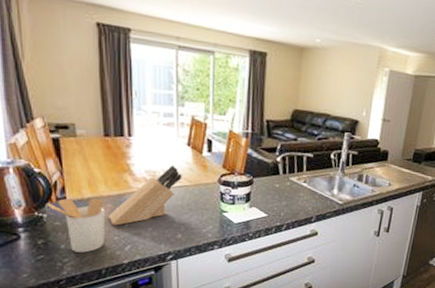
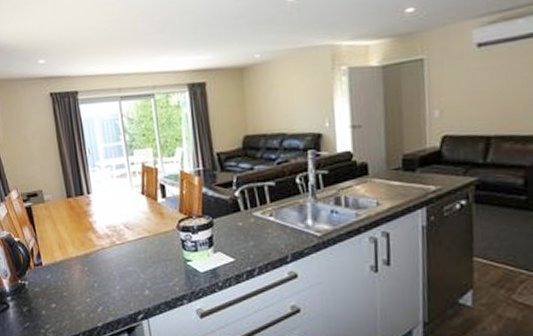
utensil holder: present [47,197,106,253] -> none [27,260,79,317]
knife block: present [109,164,182,226] -> none [79,216,141,287]

